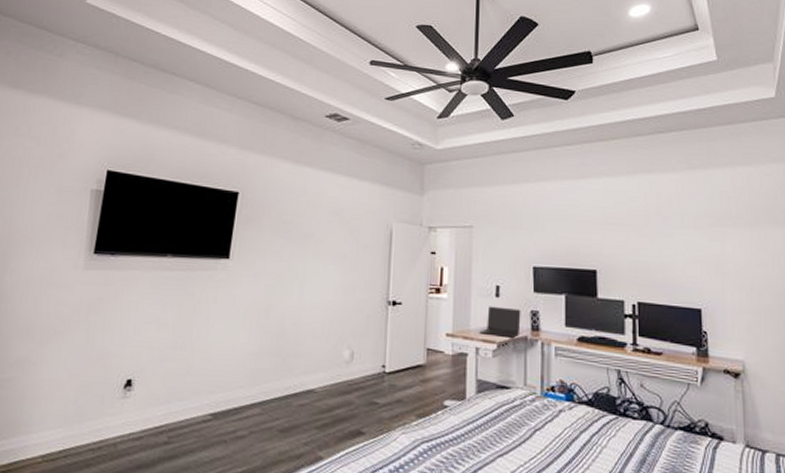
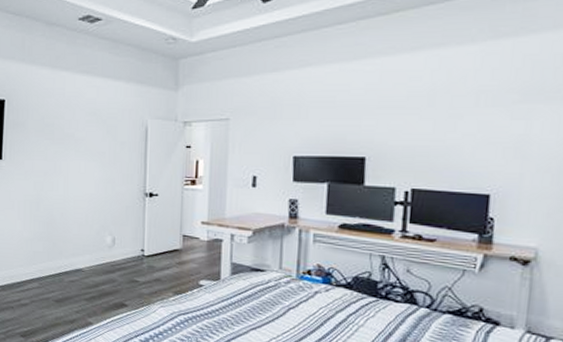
laptop: present [479,306,521,339] -> none [234,196,279,226]

